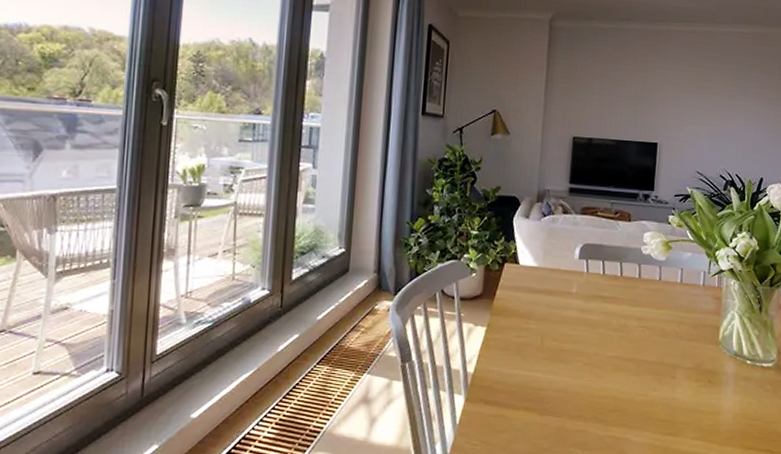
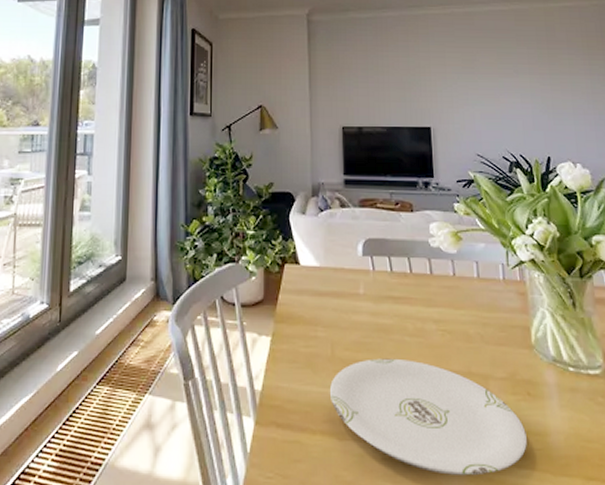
plate: none [535,348,702,445] -> present [329,358,527,476]

